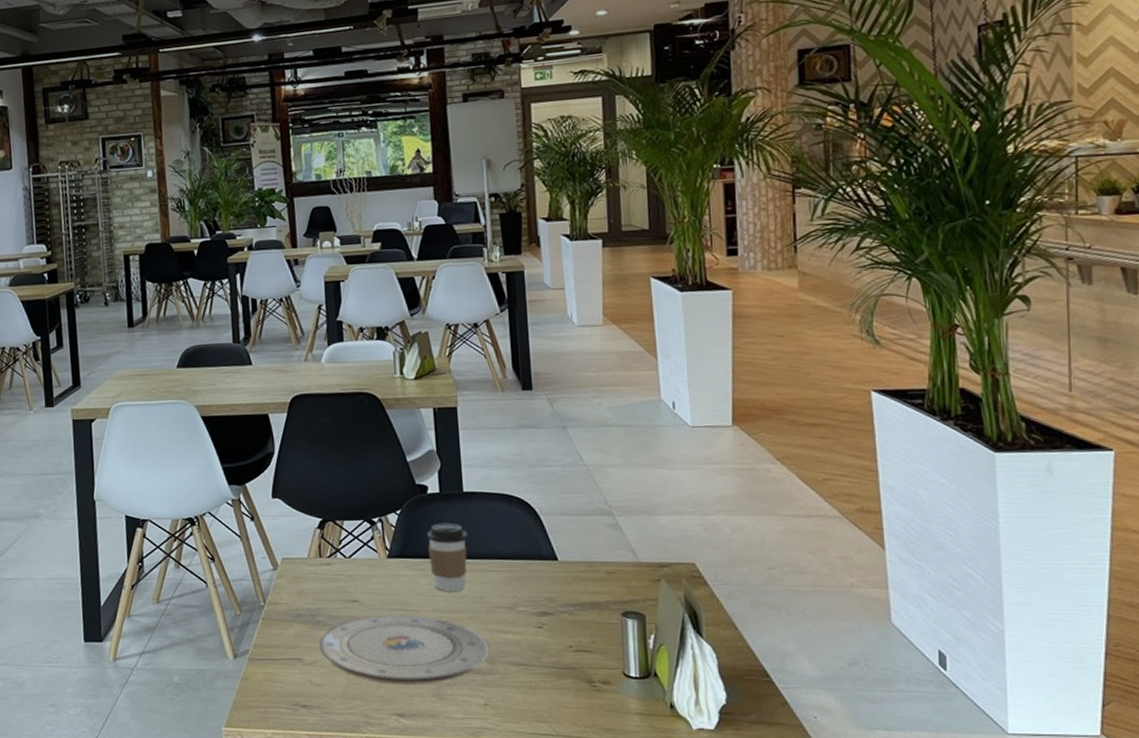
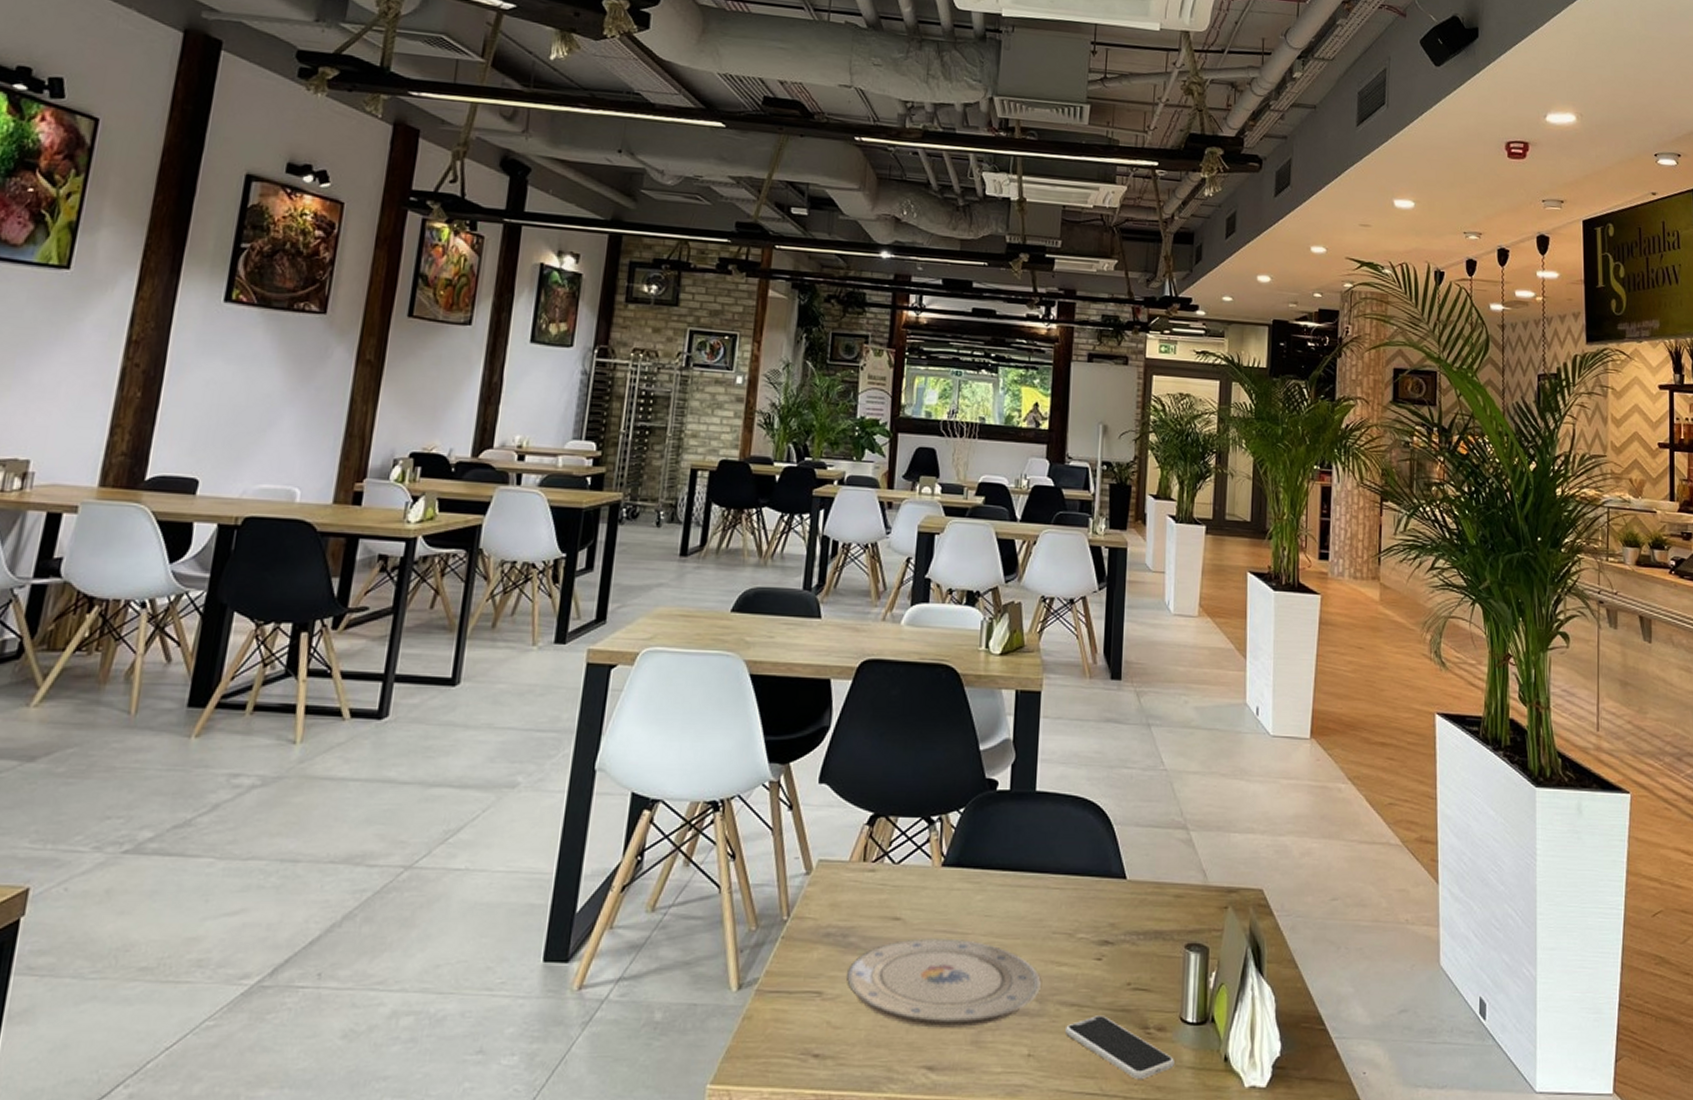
coffee cup: present [426,522,468,592] -> none [988,826,1035,912]
smartphone: none [516,673,622,723] -> present [1066,1015,1174,1079]

